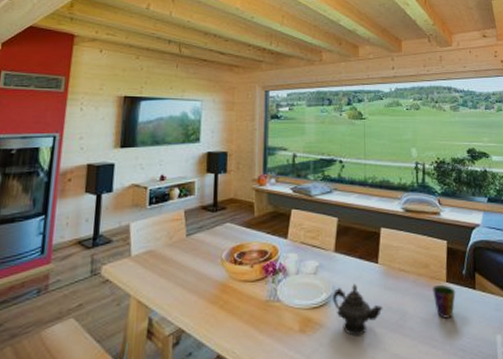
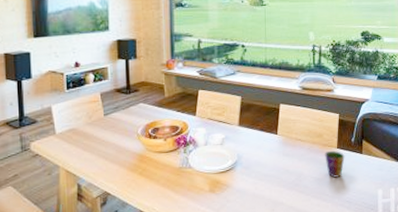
teapot: present [333,283,383,336] -> none [238,151,282,194]

